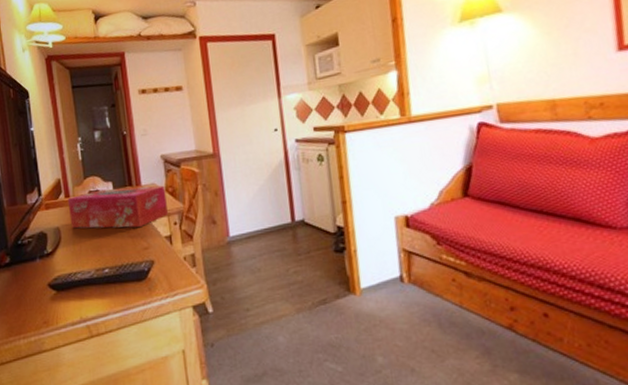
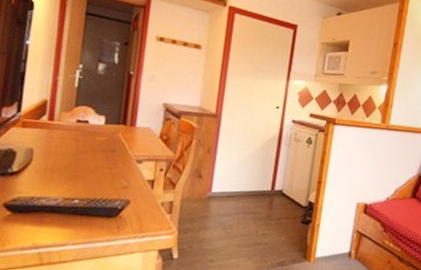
tissue box: present [67,185,169,229] -> none [47,120,160,166]

